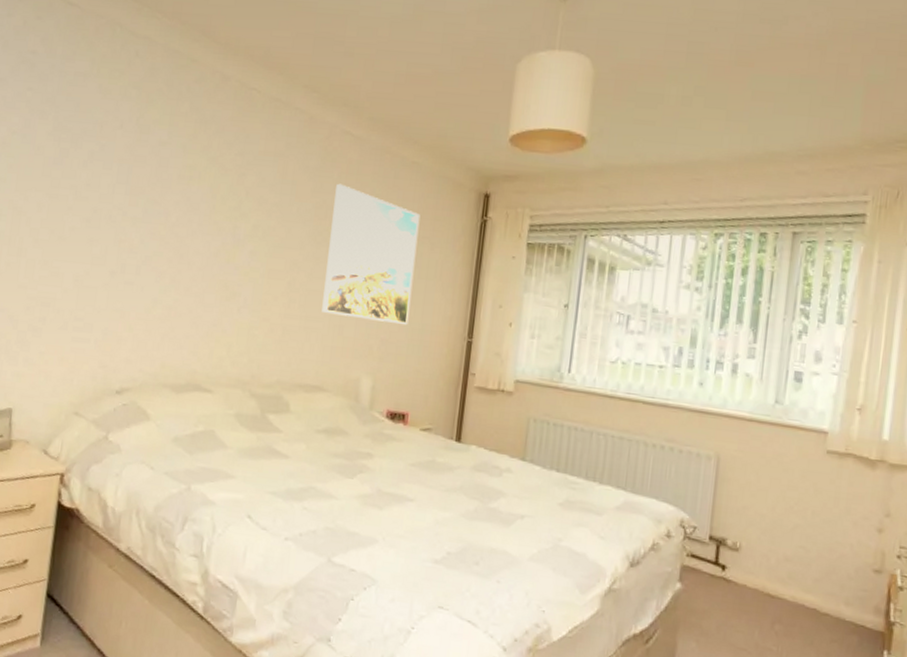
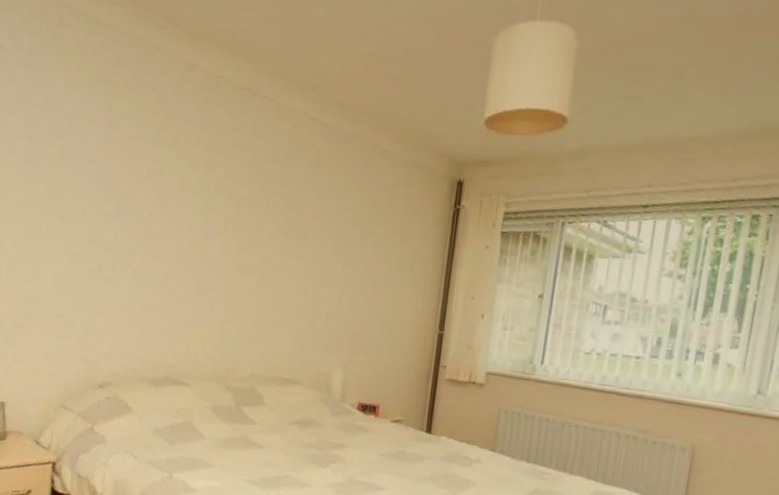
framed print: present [322,183,421,326] -> none [293,174,392,319]

